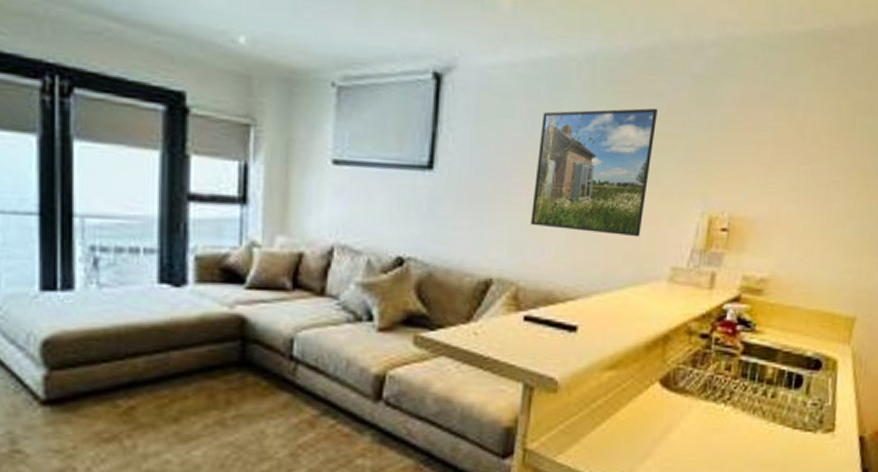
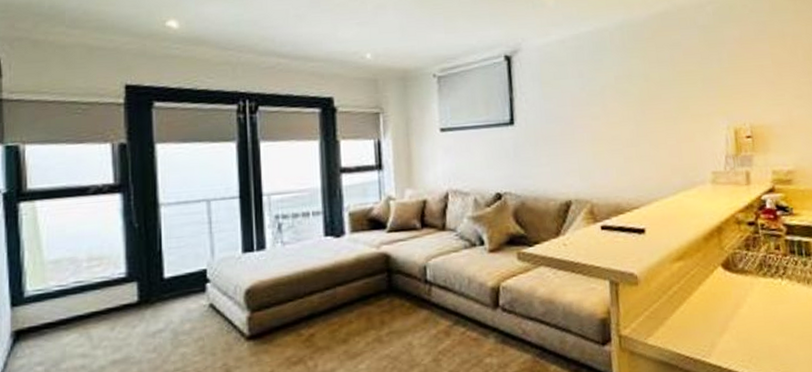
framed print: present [531,108,658,237] -> none [589,54,682,155]

